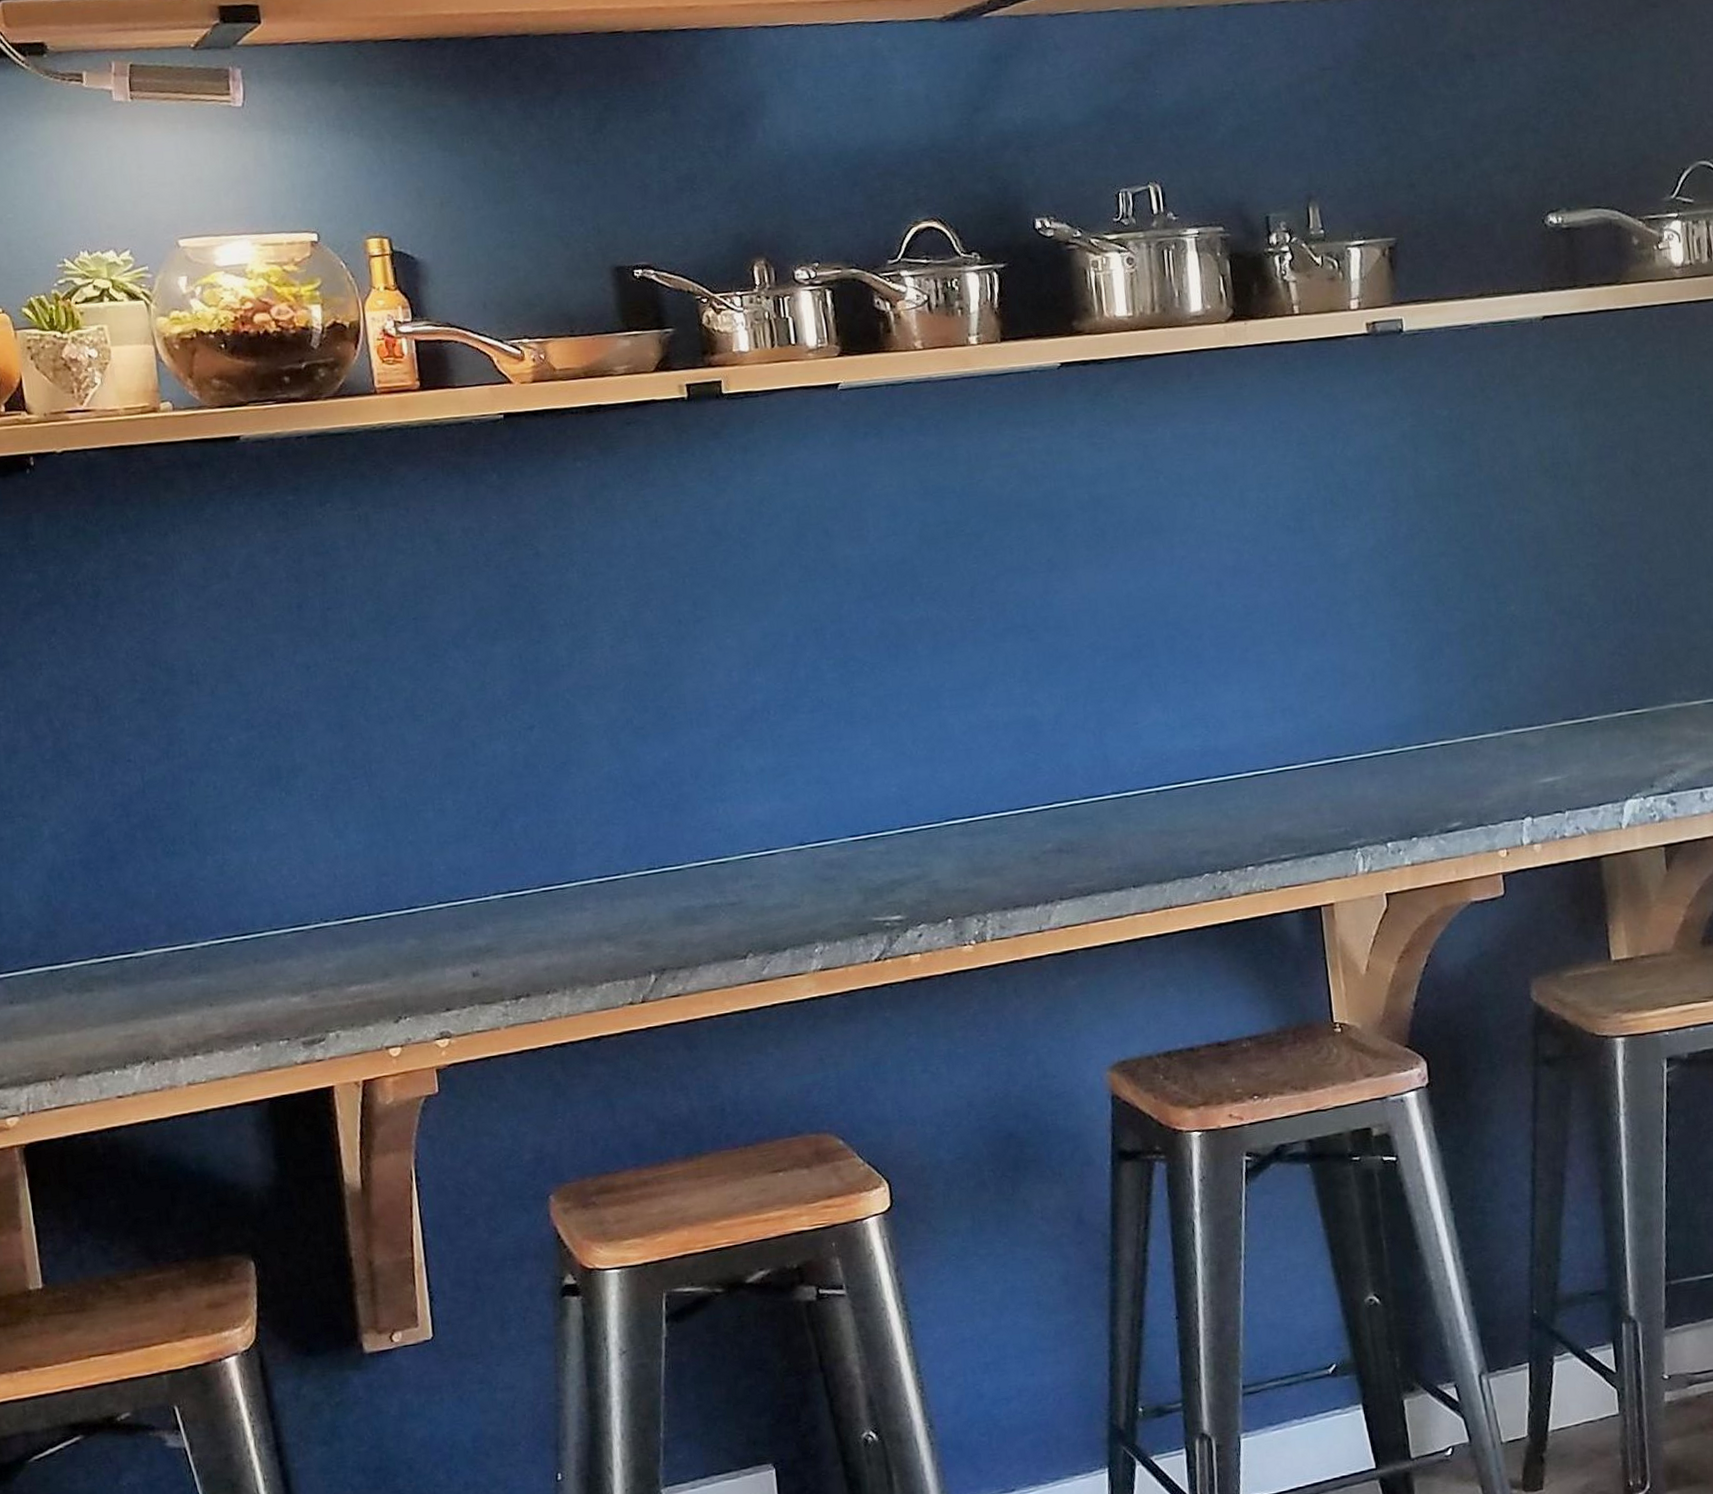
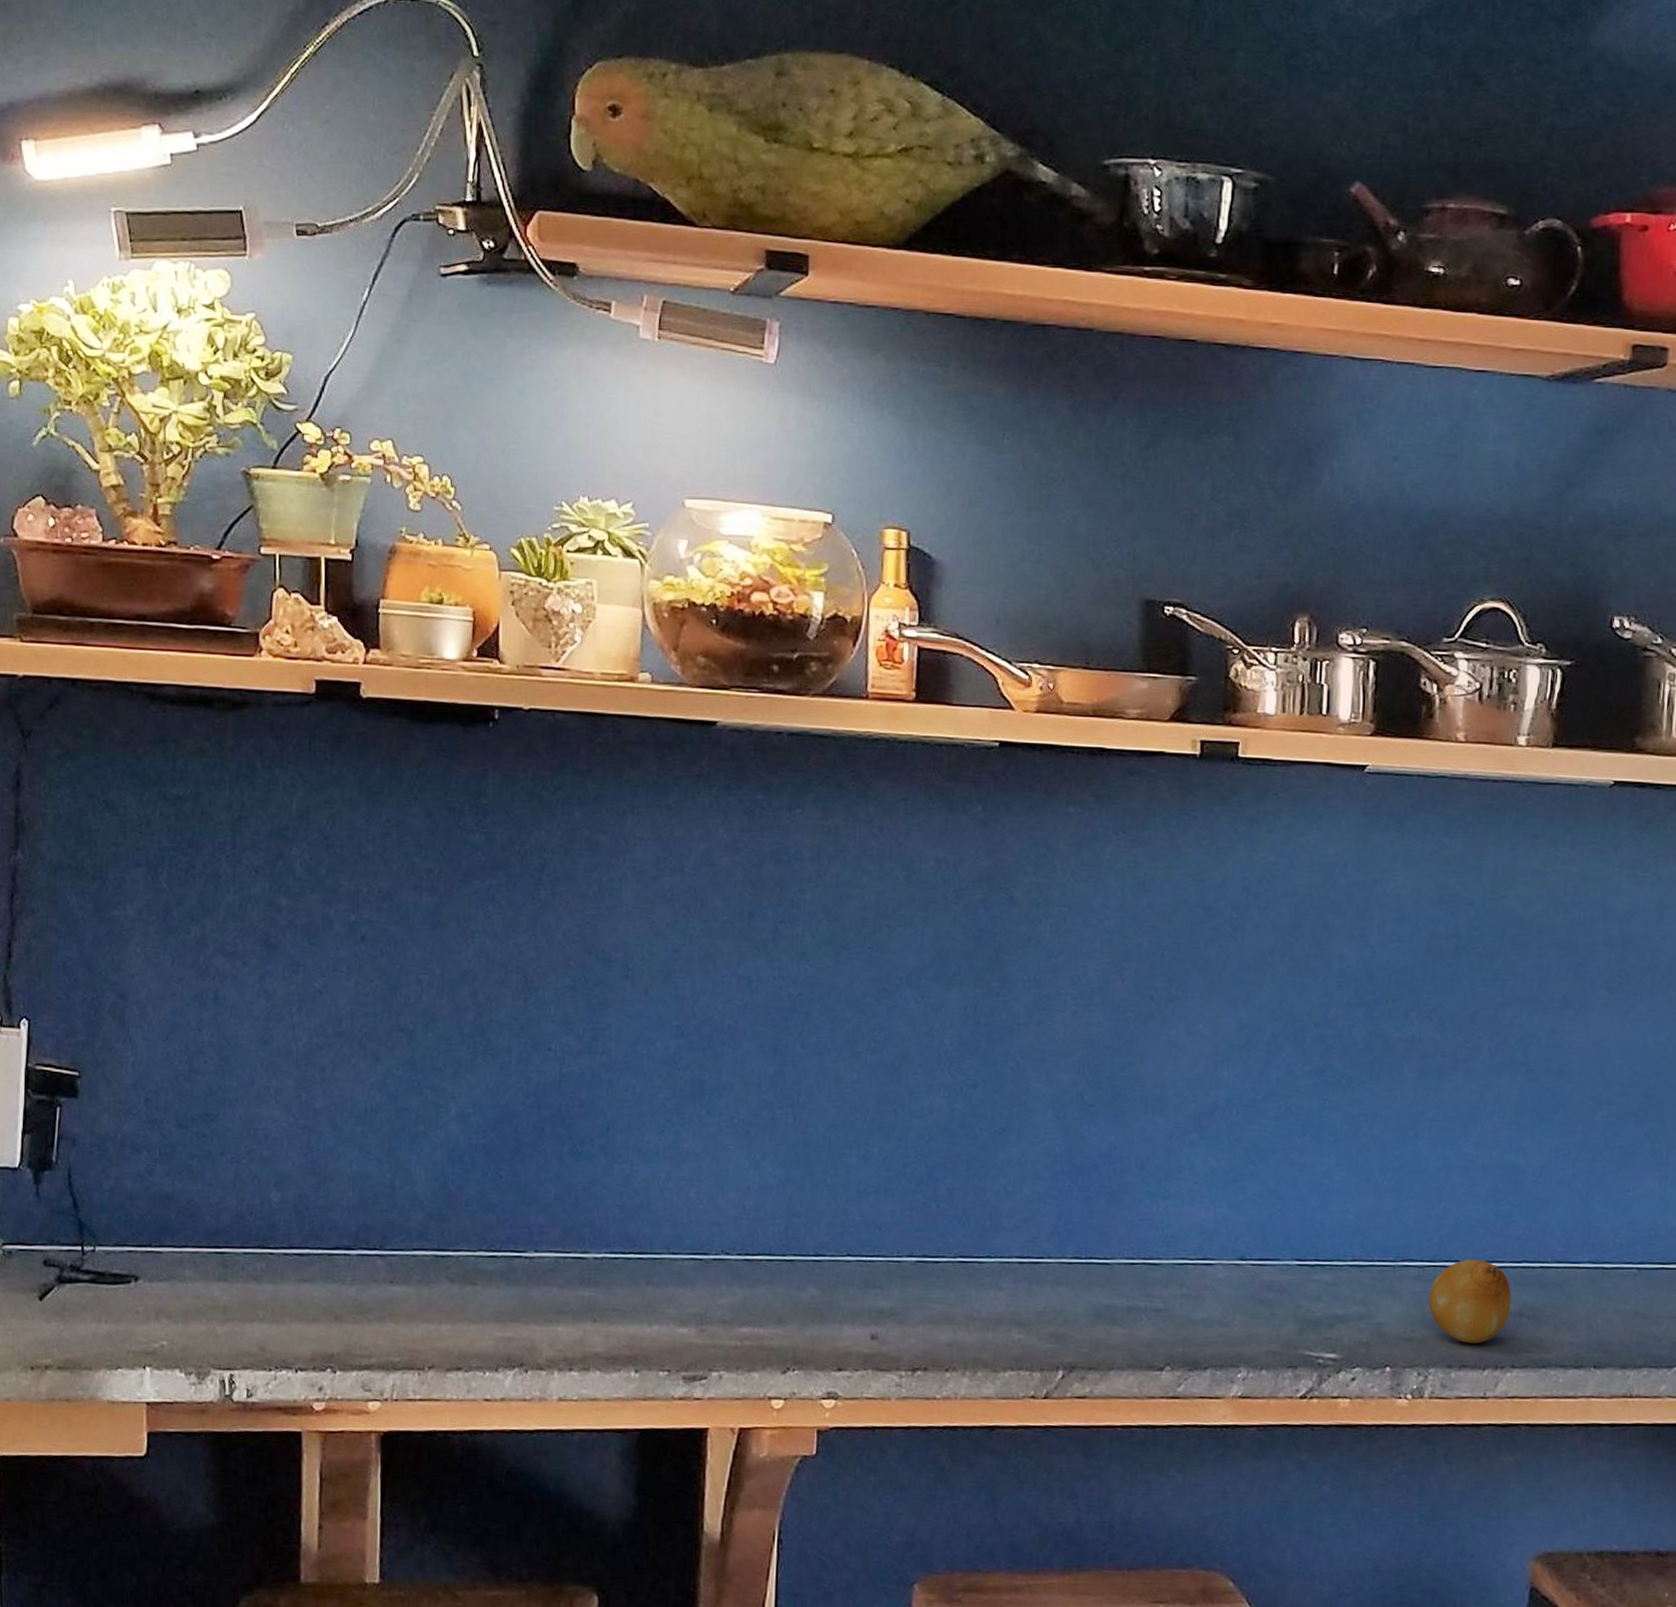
fruit: none [975,807,1051,885] -> present [1429,1259,1512,1344]

